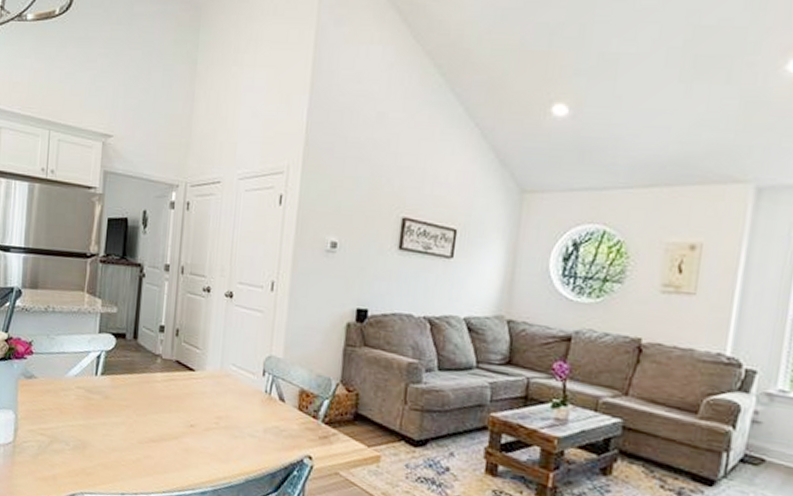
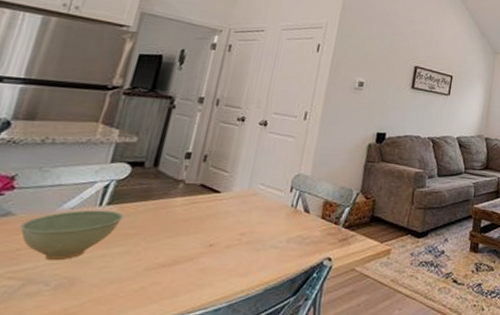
bowl: none [42,378,115,424] -> present [20,210,124,261]

